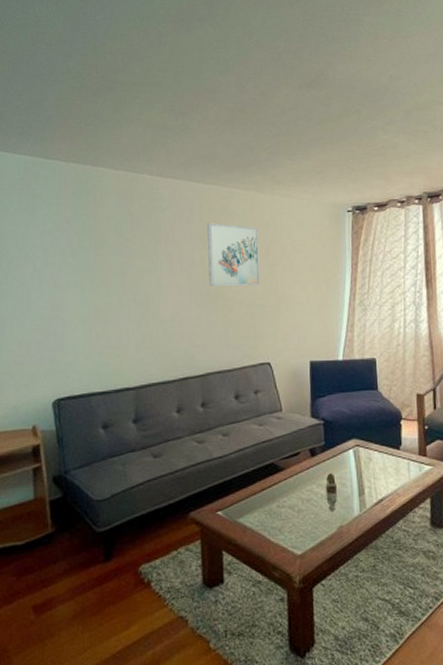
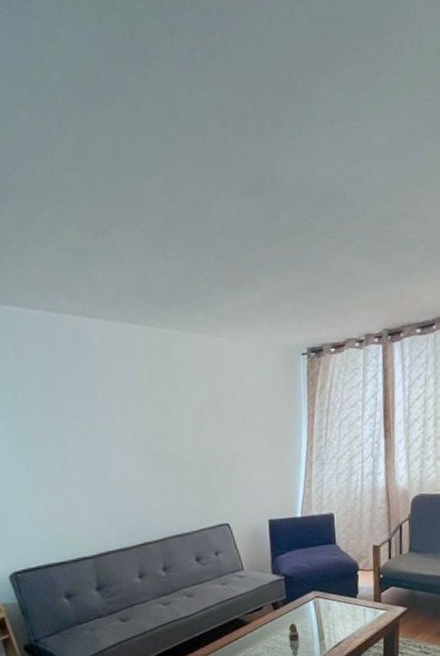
wall art: present [206,223,260,286] -> none [147,373,212,446]

